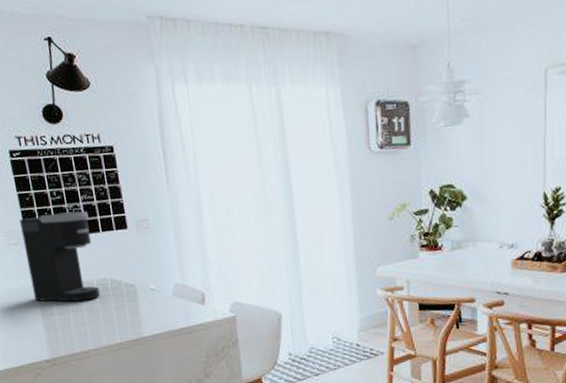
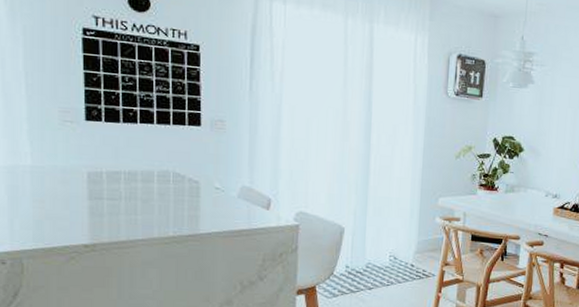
coffee maker: present [20,211,100,302] -> none [81,97,161,190]

